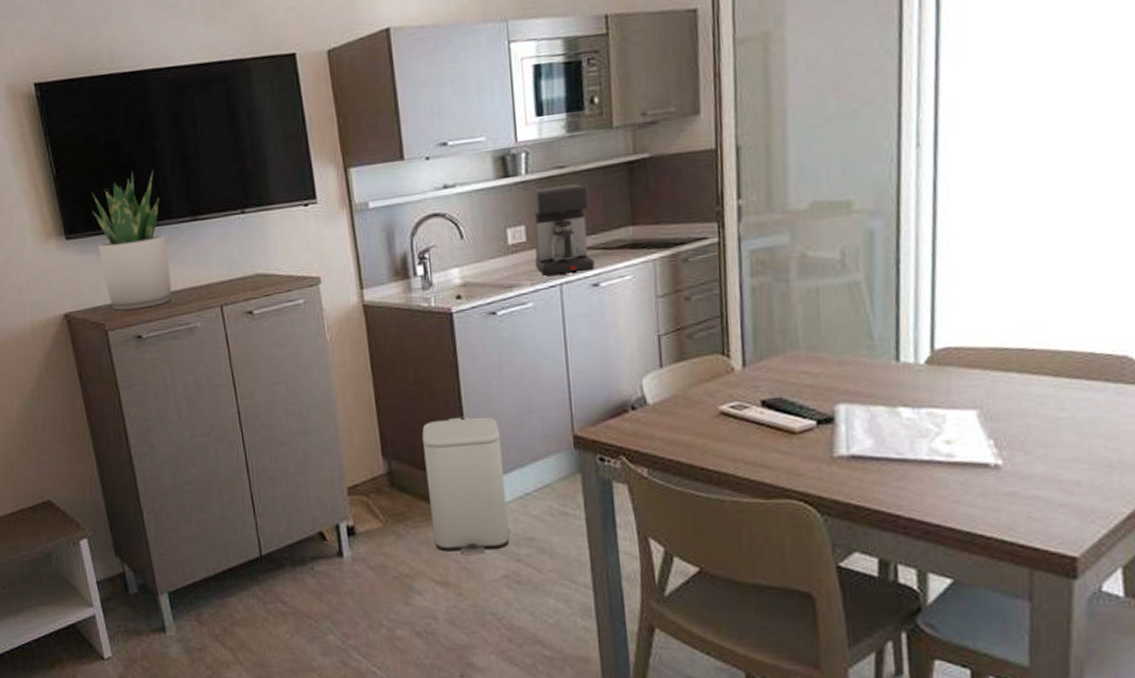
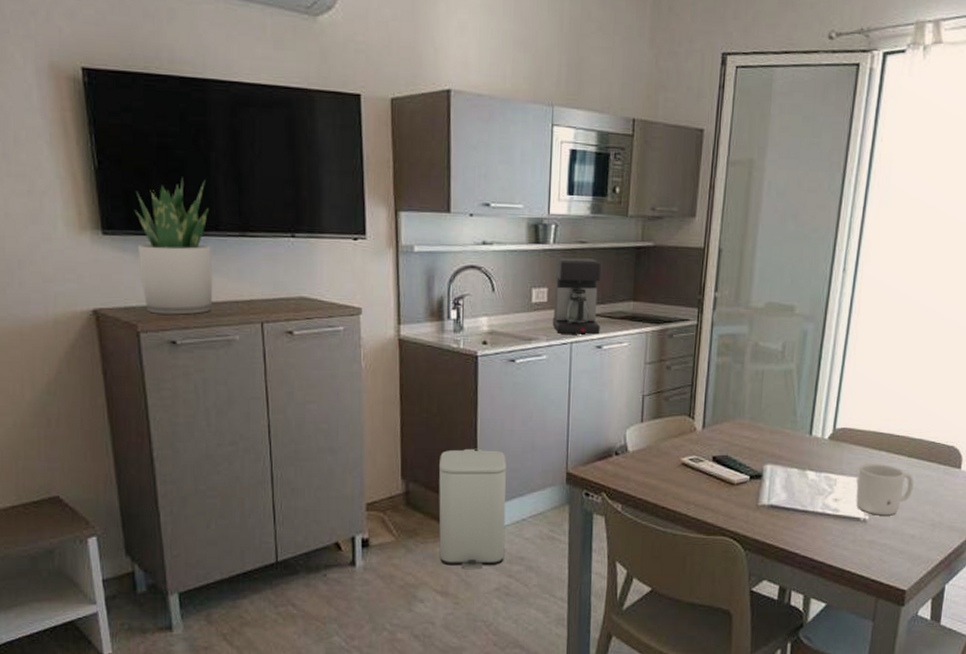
mug: none [977,389,1069,459] -> present [856,464,914,516]

